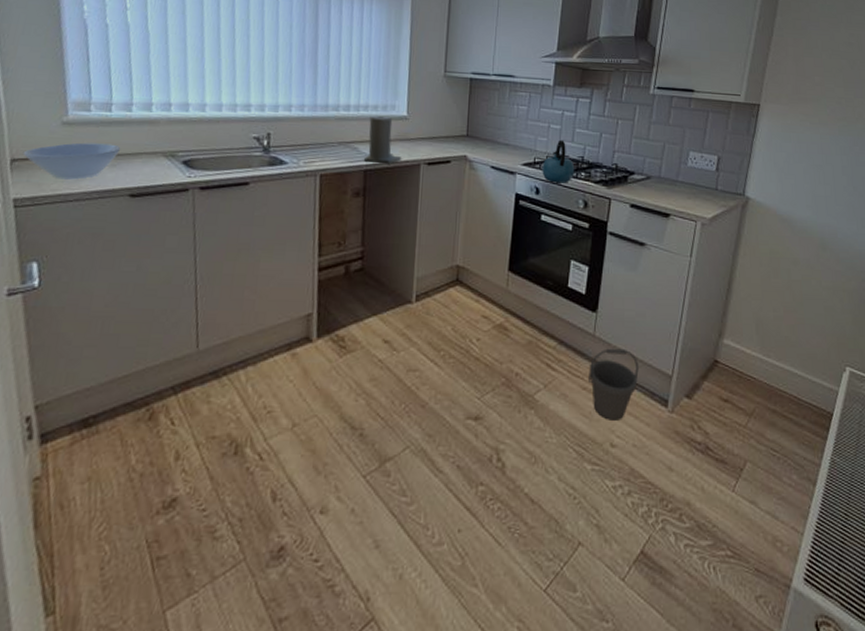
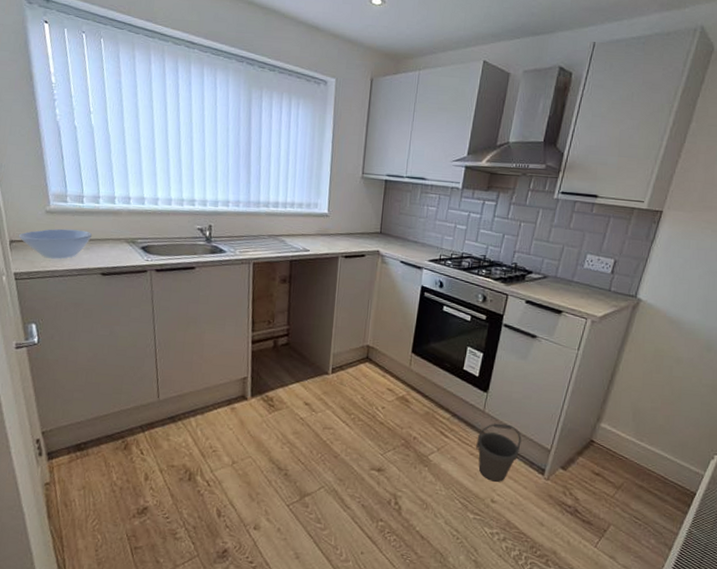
paper towel: present [363,115,402,164] -> none [289,212,323,256]
kettle: present [542,139,575,183] -> none [446,239,477,279]

